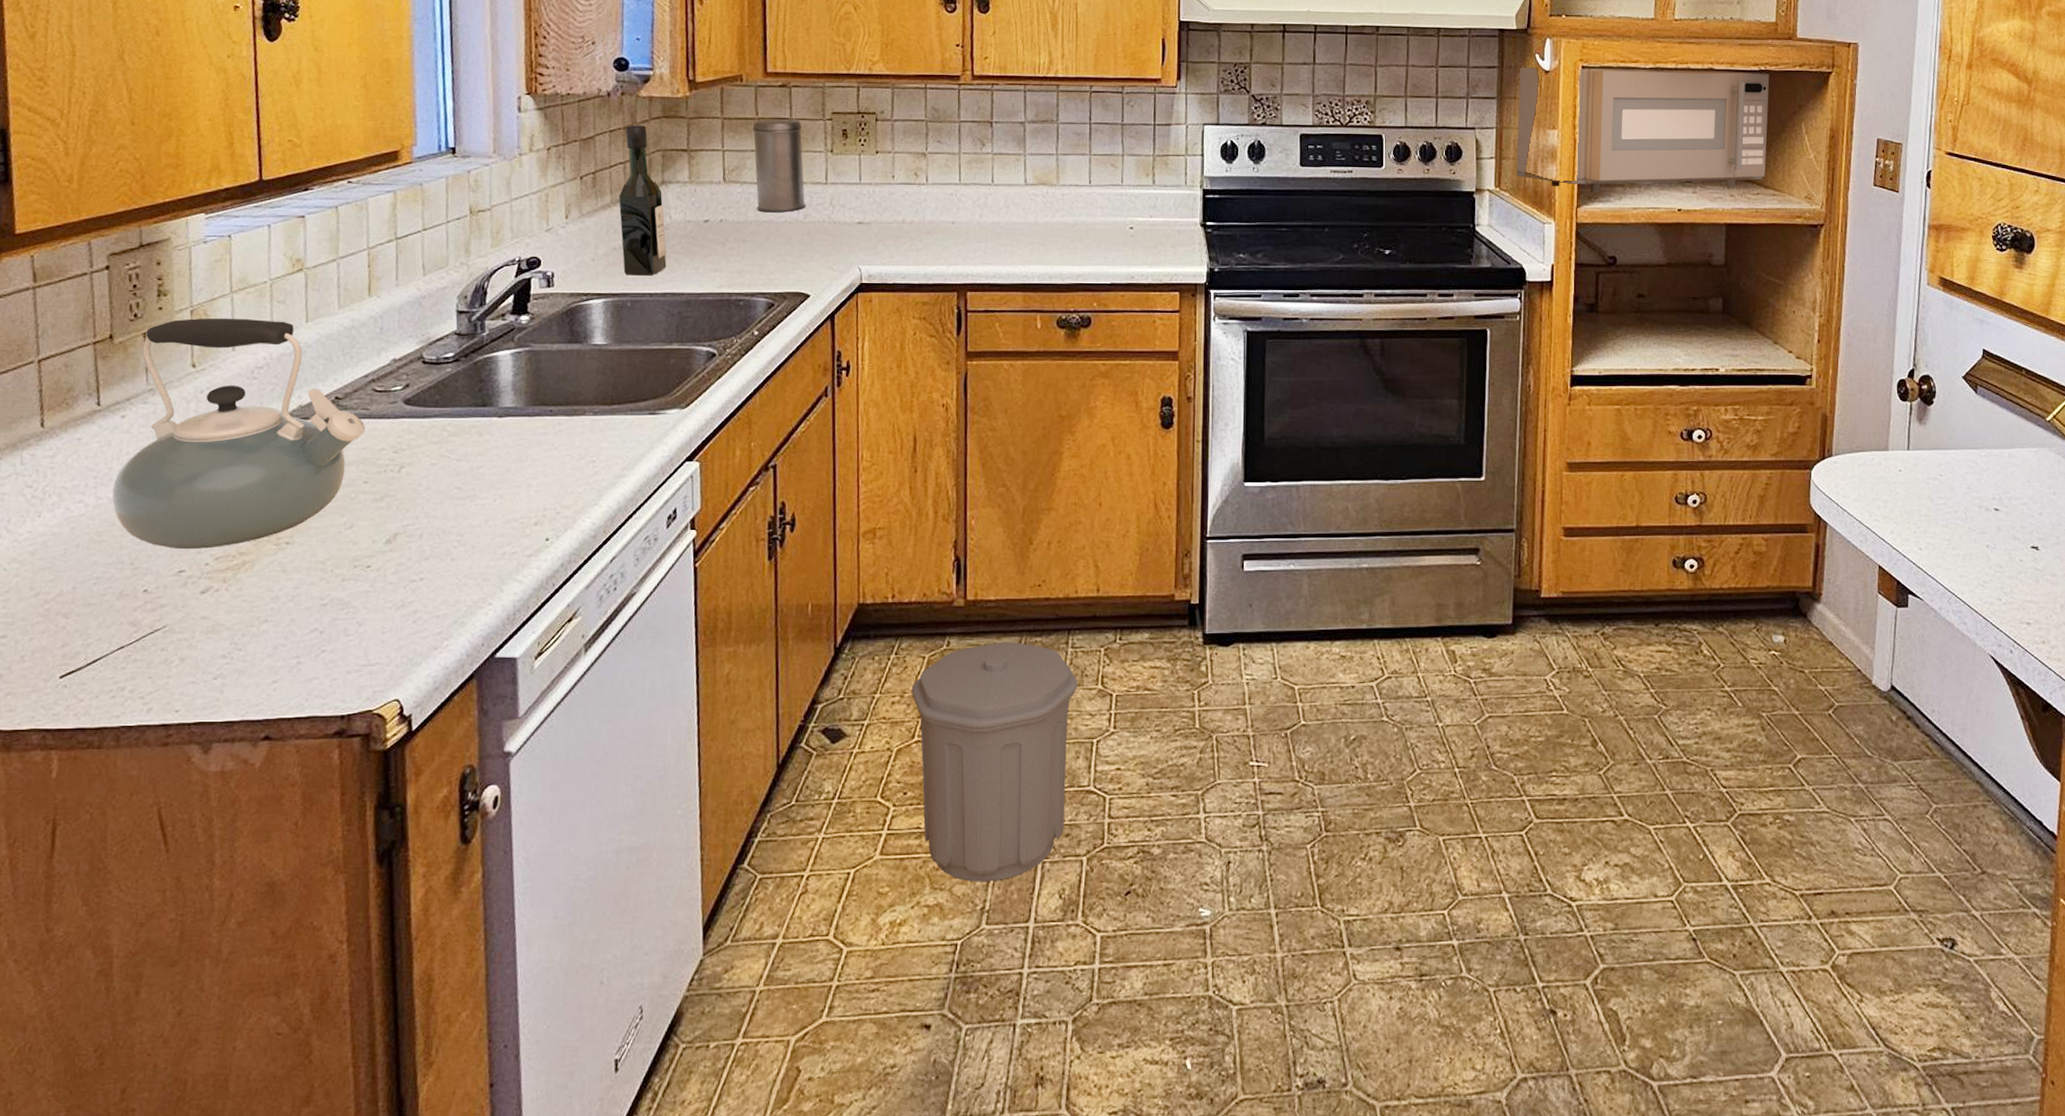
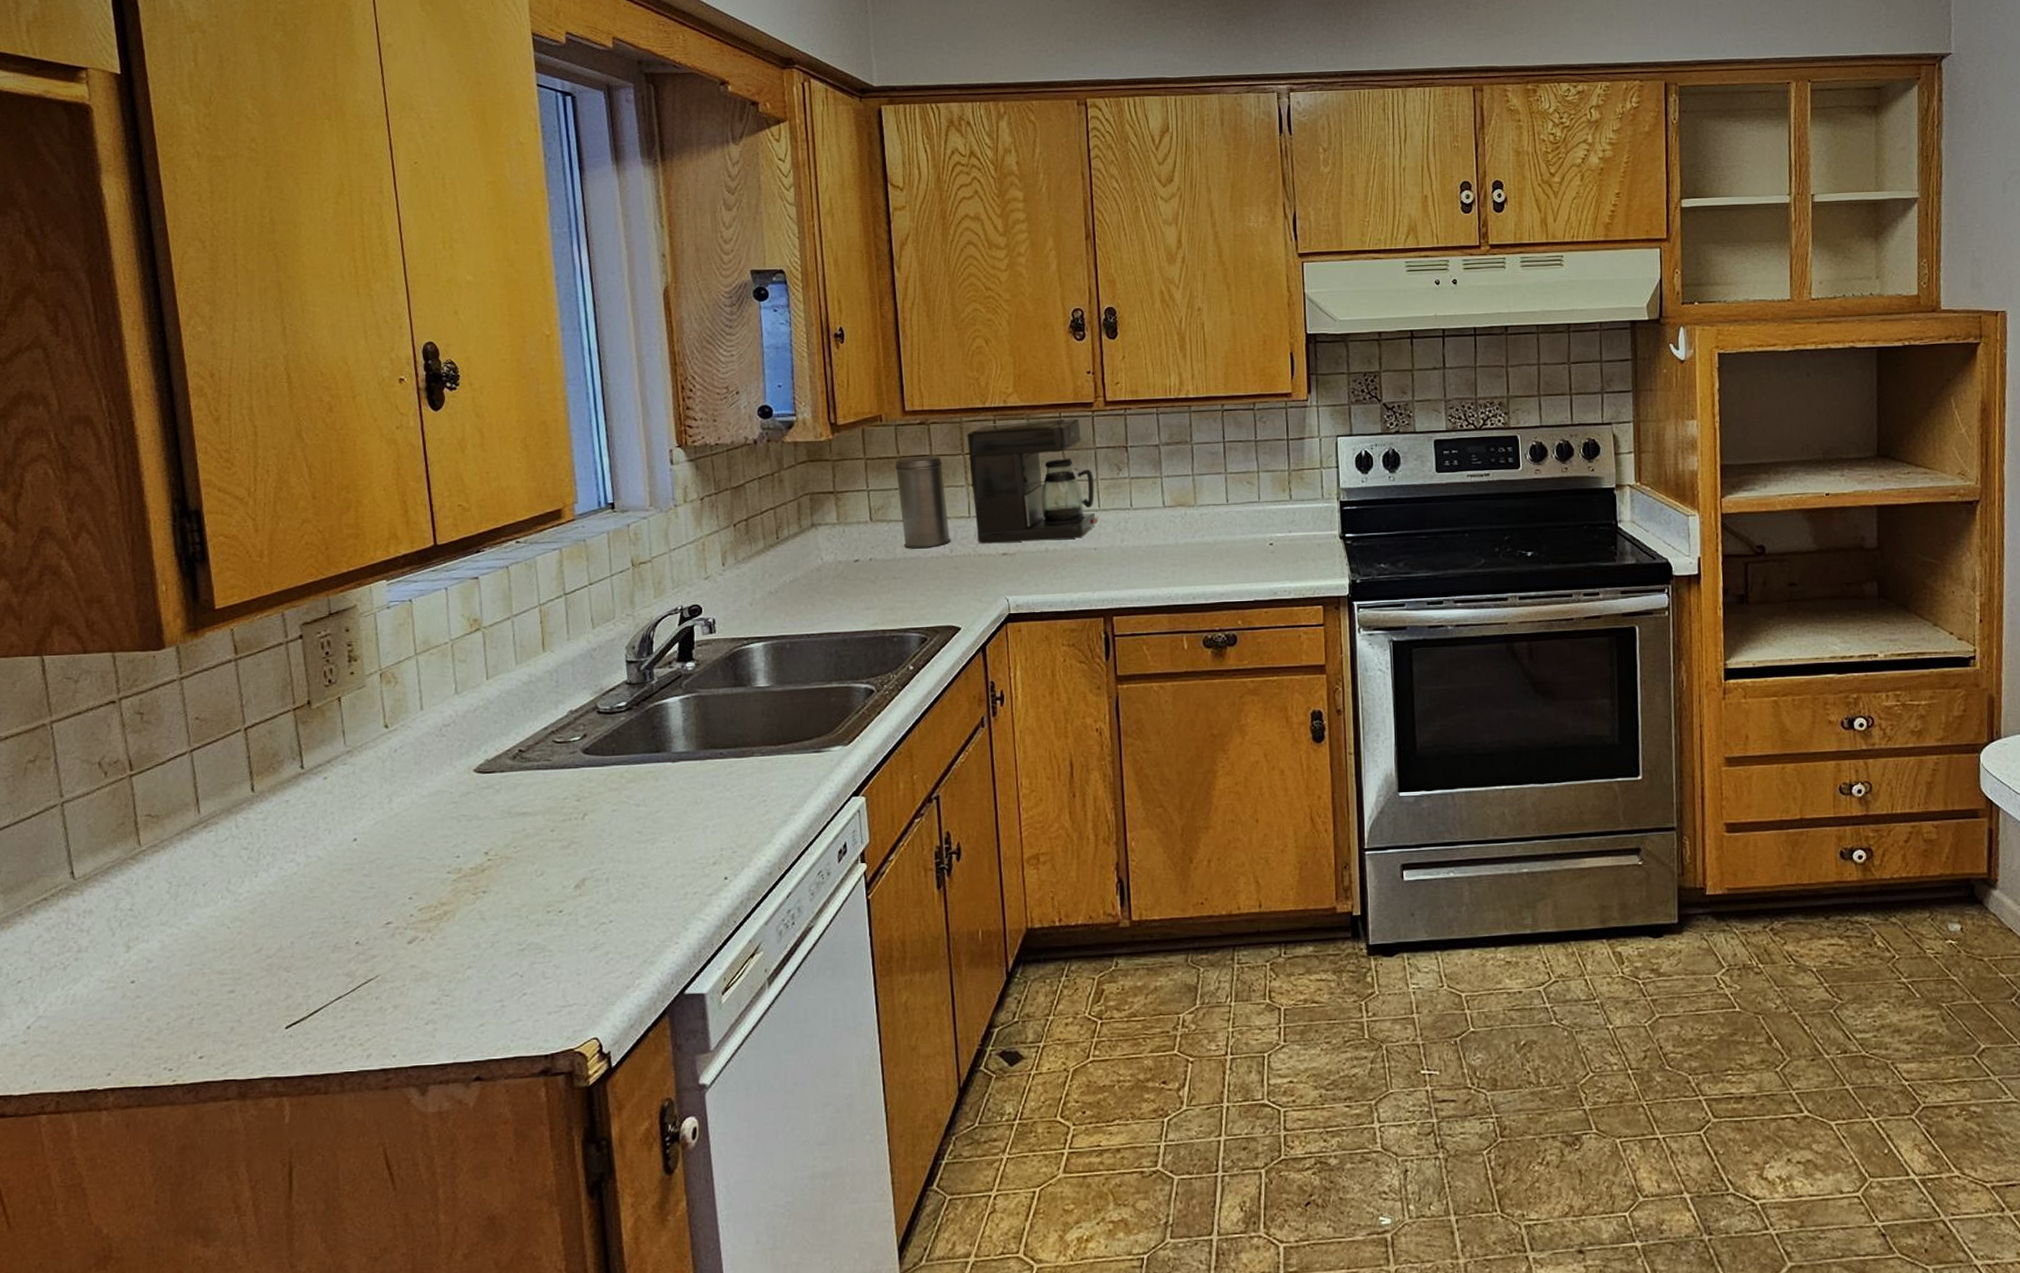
kettle: present [112,318,366,549] -> none [320,678,549,902]
bottle: present [619,125,667,276] -> none [772,470,821,618]
coffee maker: none [829,89,958,212] -> present [967,418,1098,544]
trash can: present [911,642,1078,882] -> none [1083,960,1246,1197]
microwave: present [1516,67,1770,193] -> none [1653,347,1916,482]

